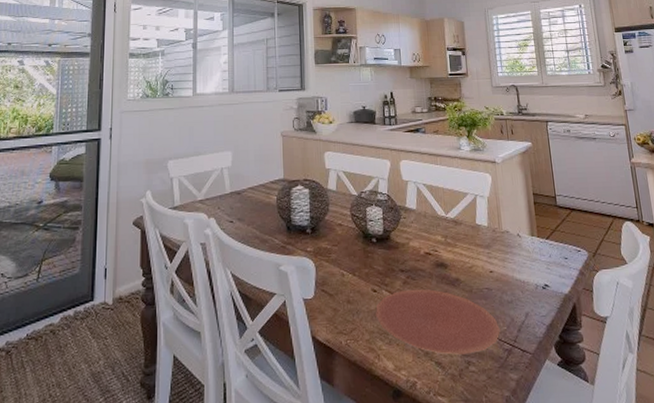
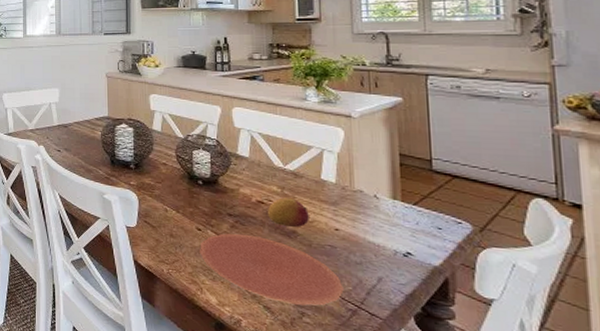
fruit: none [434,246,469,275] -> present [268,197,309,227]

